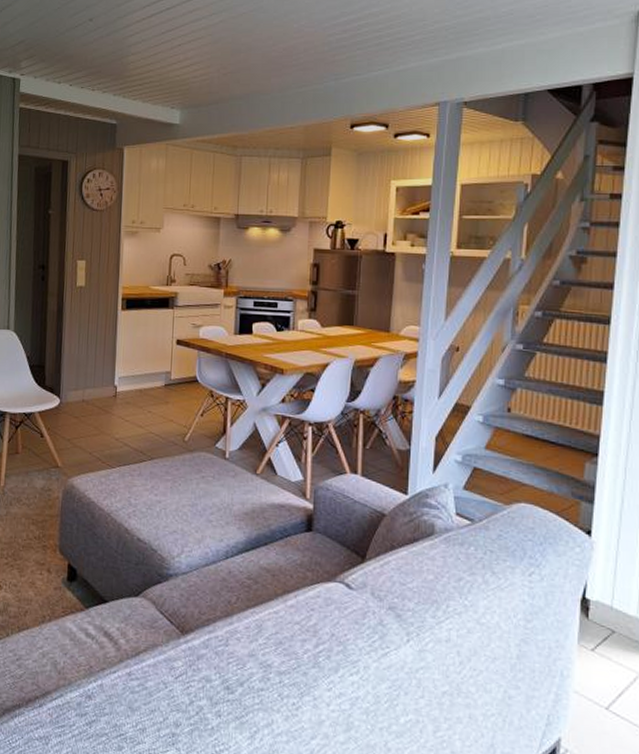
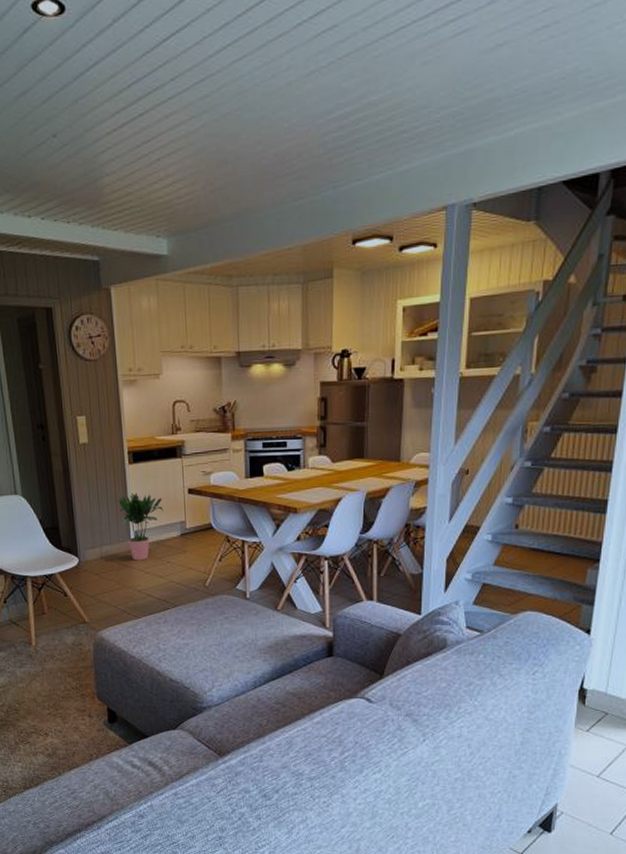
potted plant: none [107,338,151,408] -> present [118,492,164,561]

